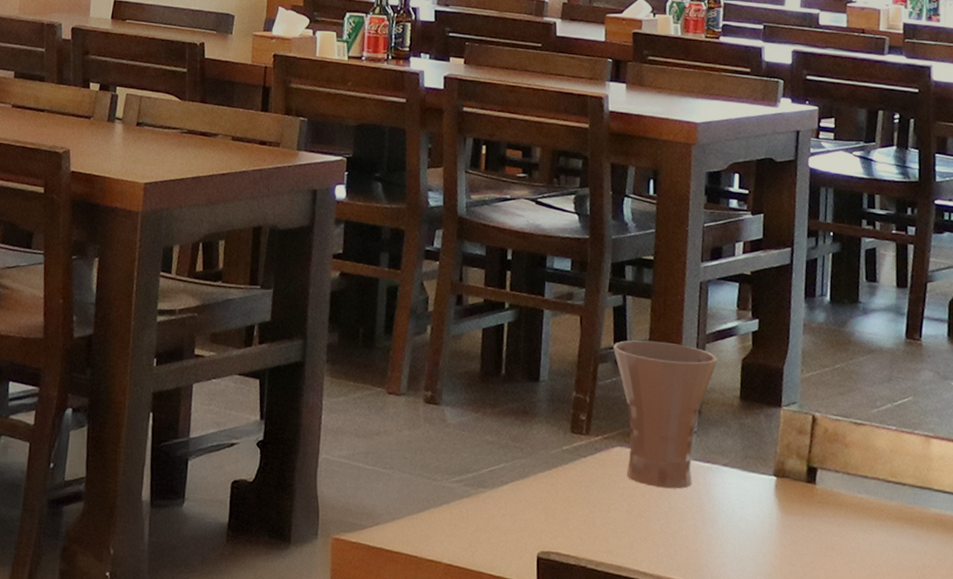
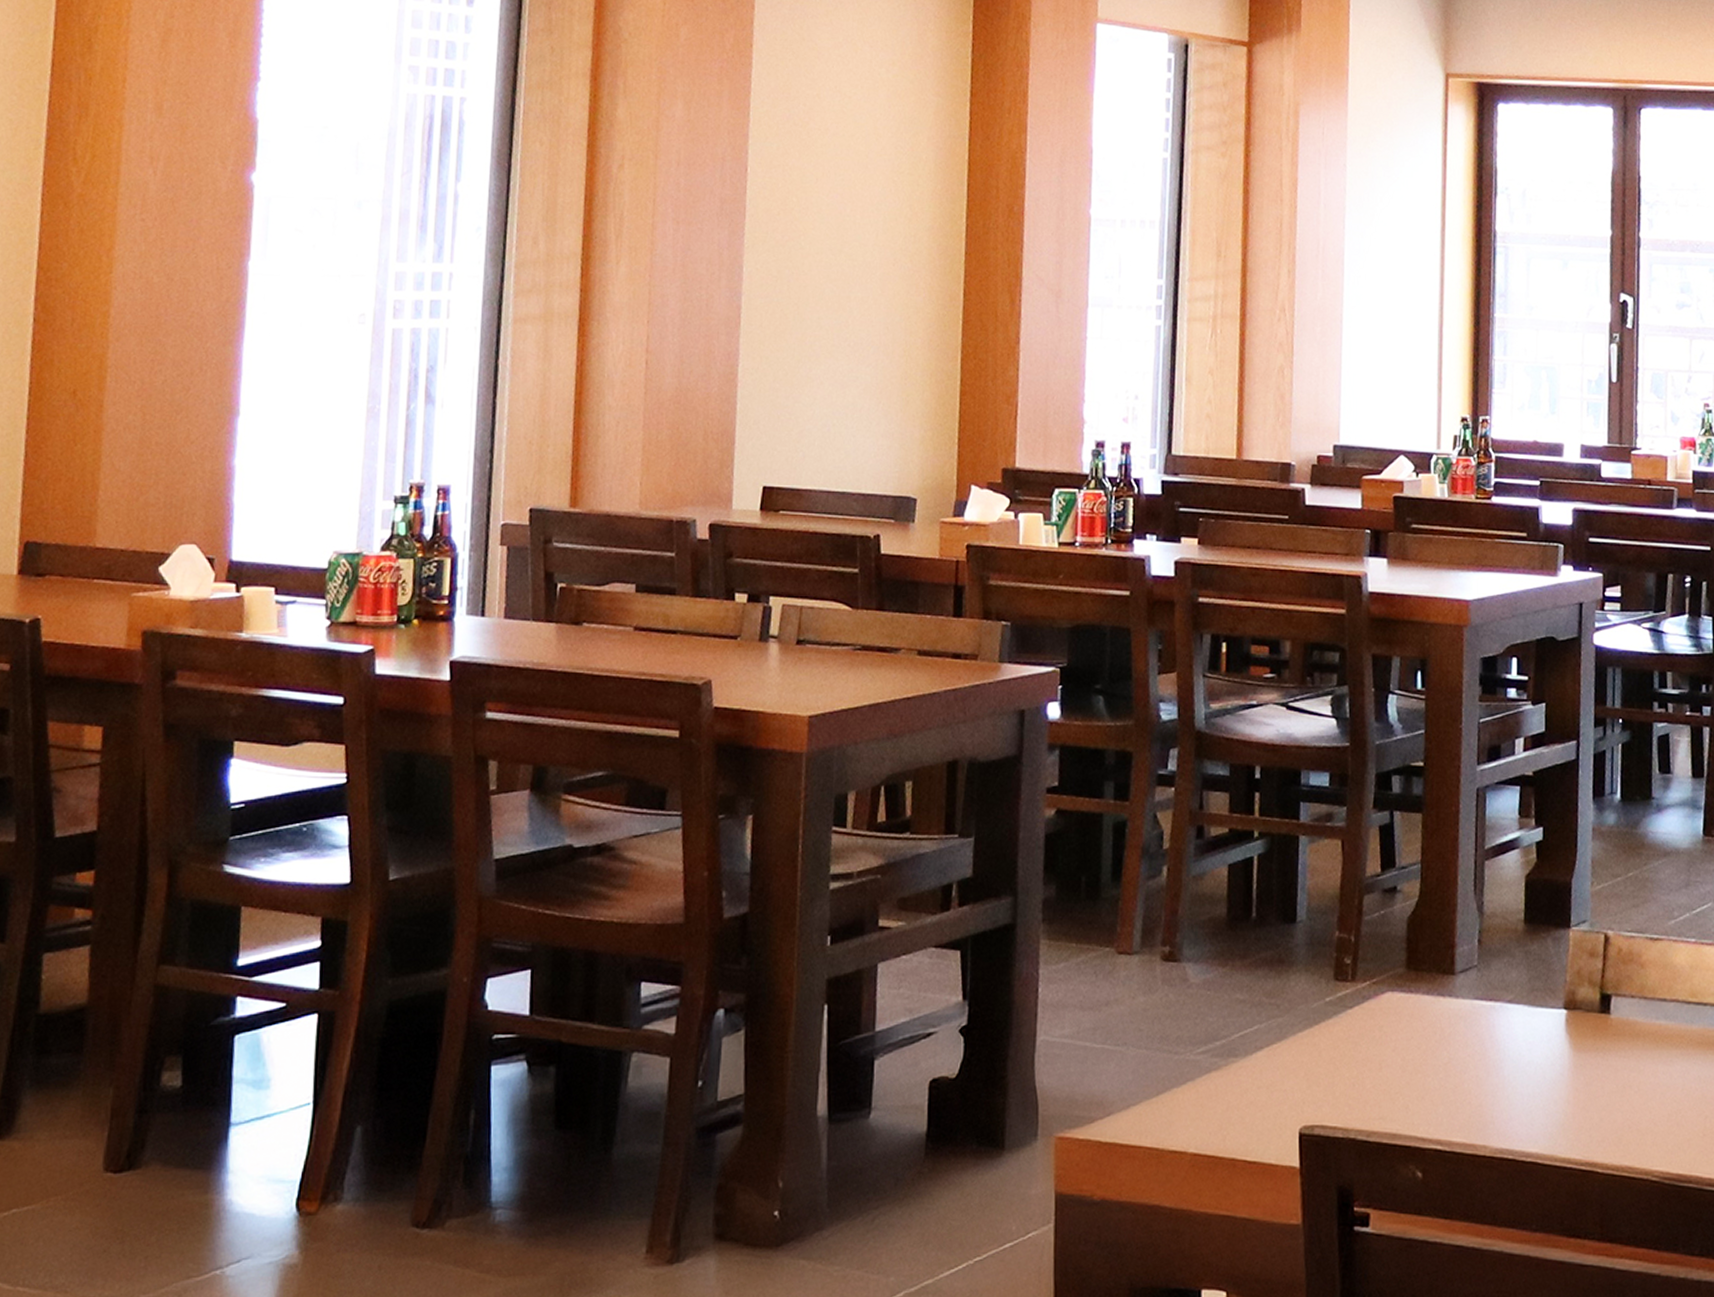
cup: present [612,340,718,489] -> none [1379,862,1499,1036]

